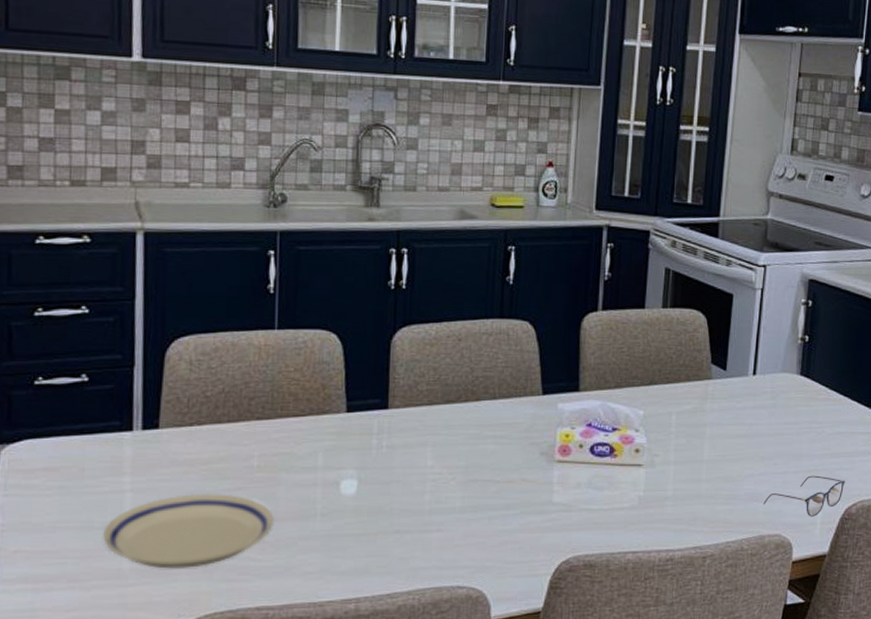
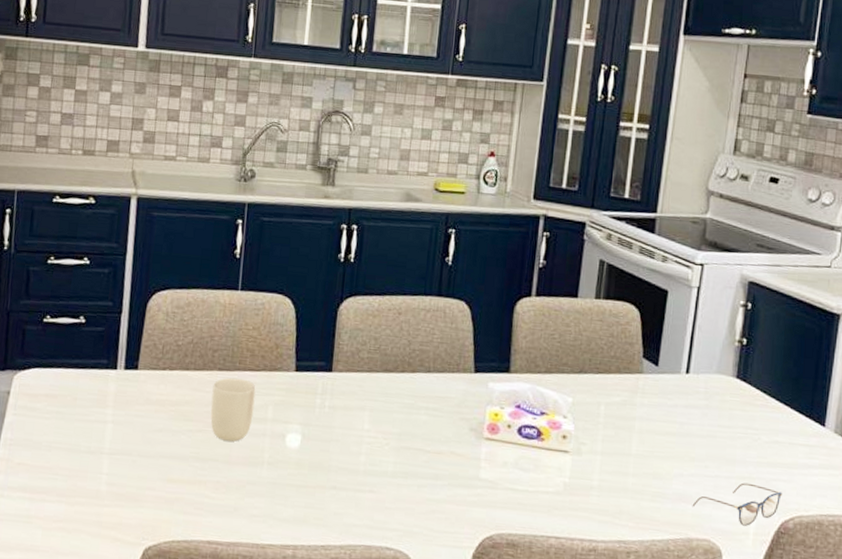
plate: present [101,494,274,569] -> none [86,431,228,498]
cup: none [250,426,302,496] -> present [210,377,256,442]

